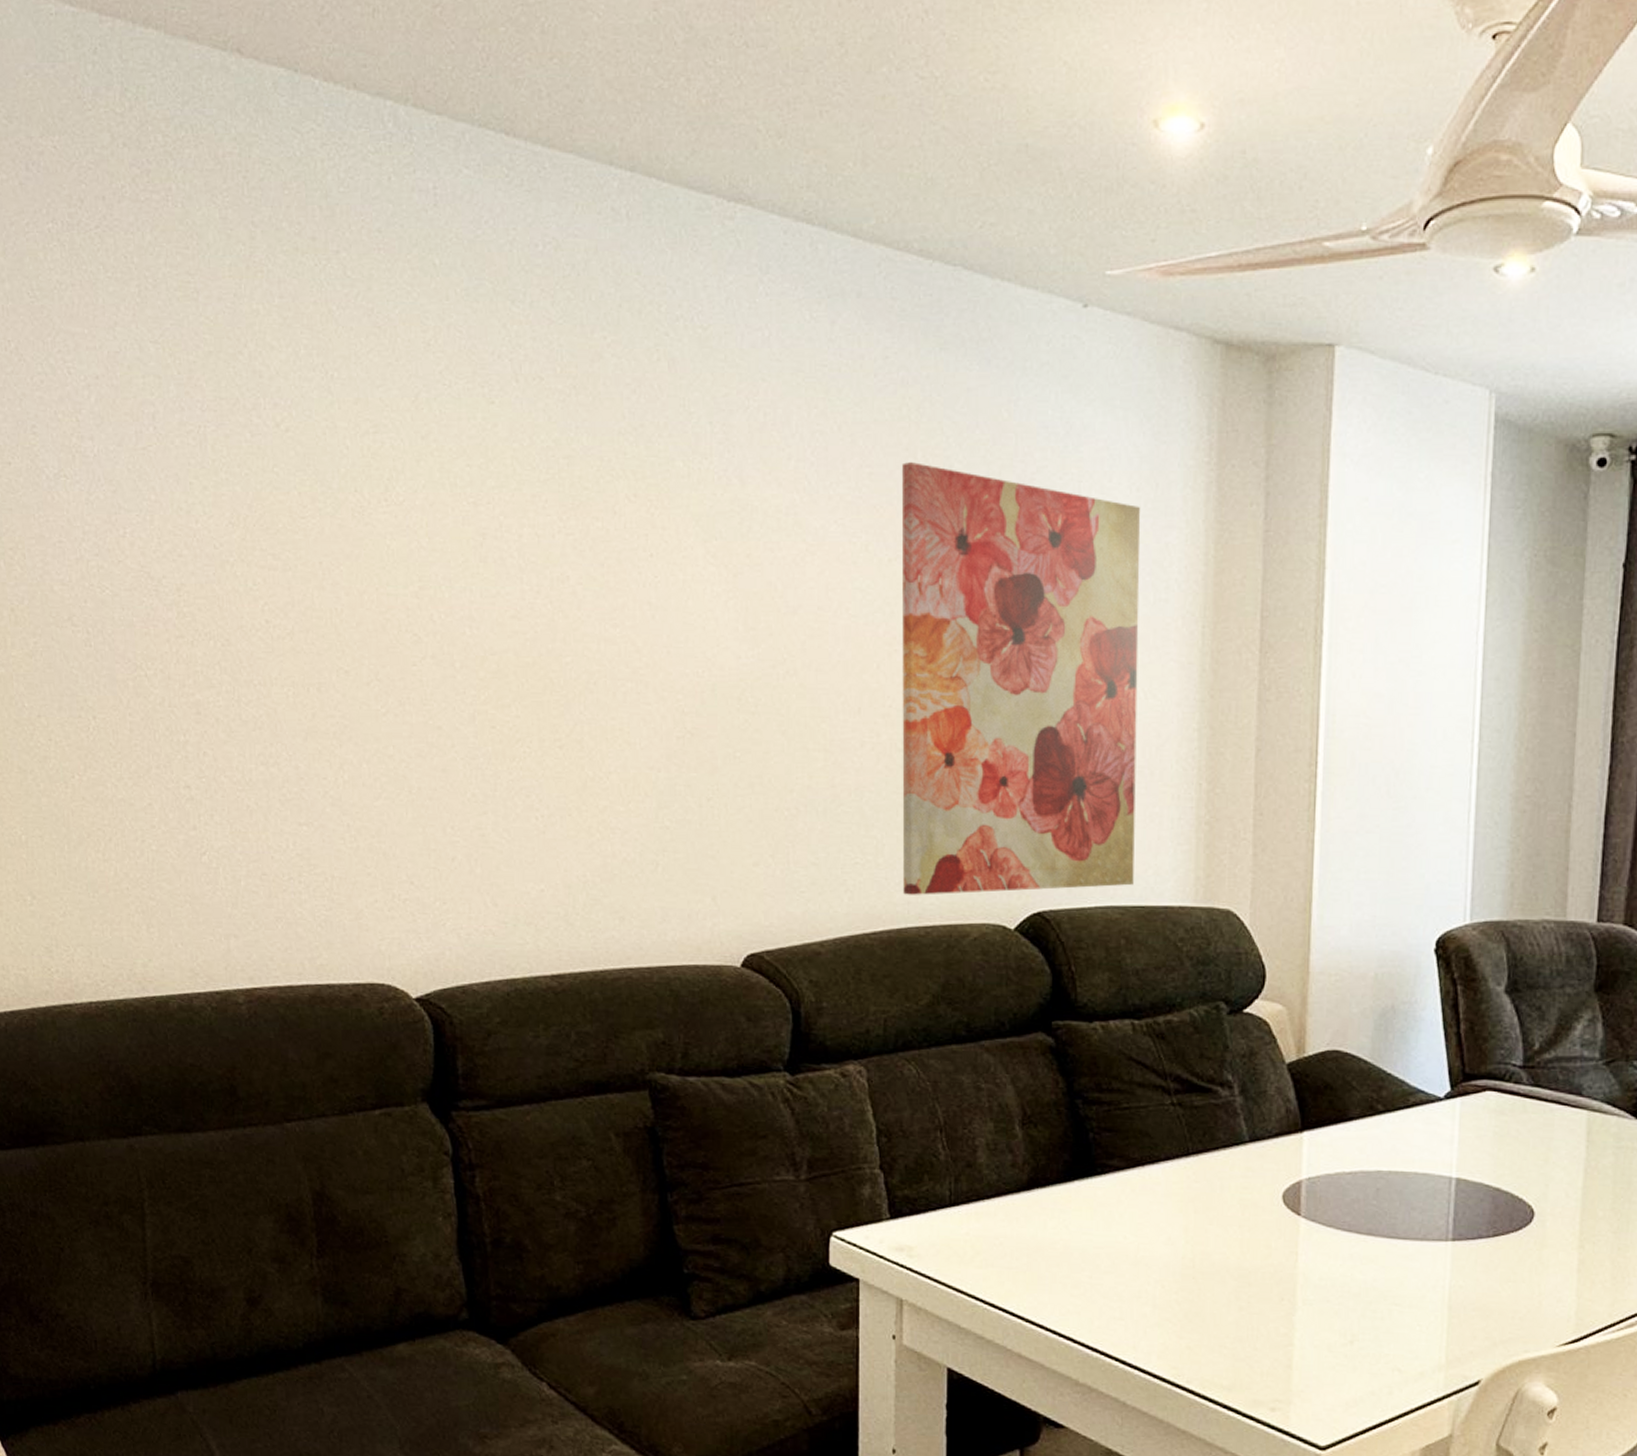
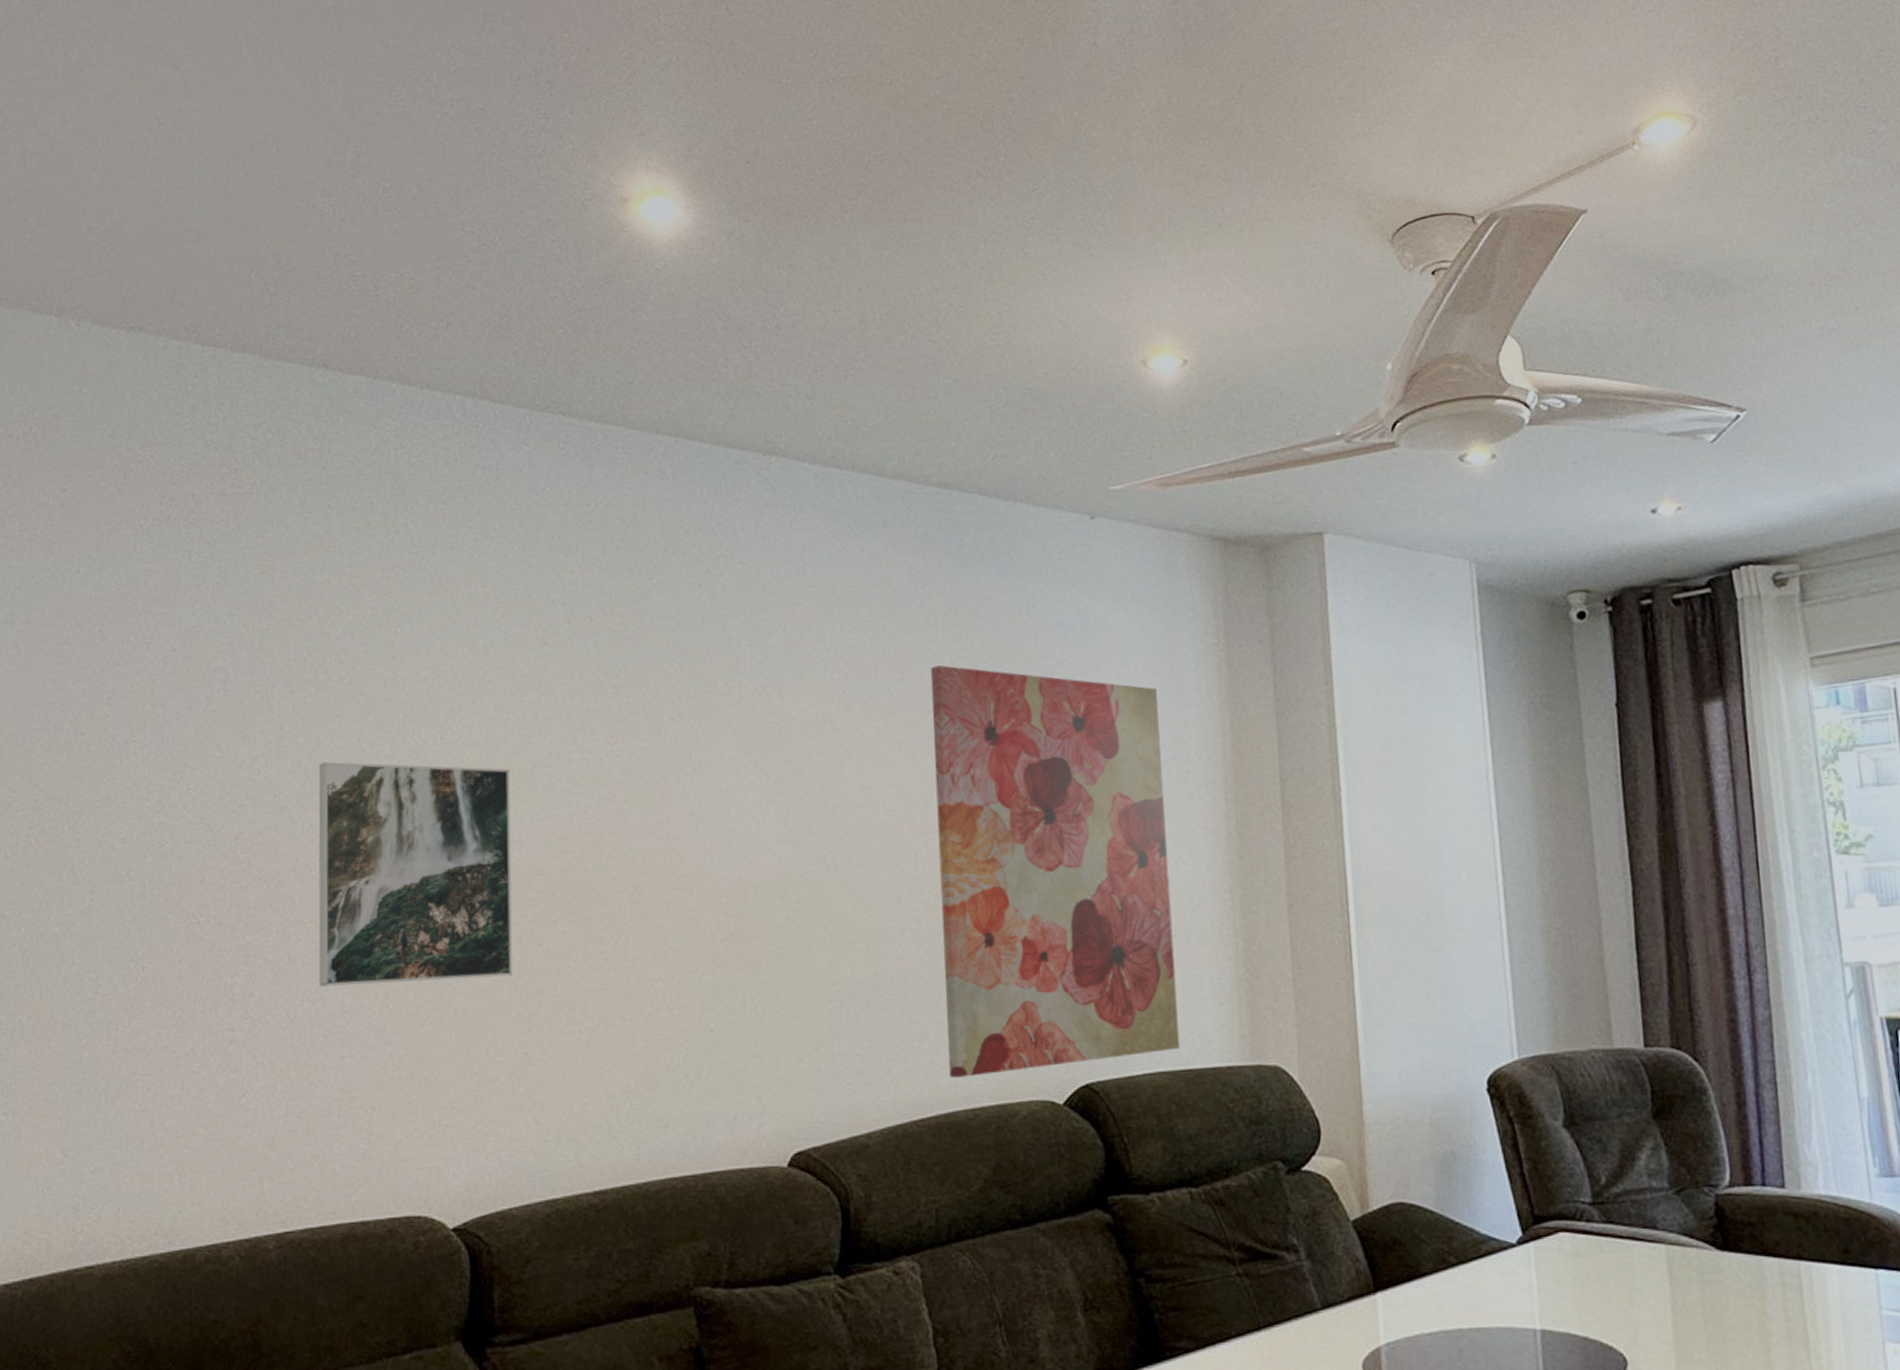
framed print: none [259,515,466,756] -> present [318,761,512,987]

